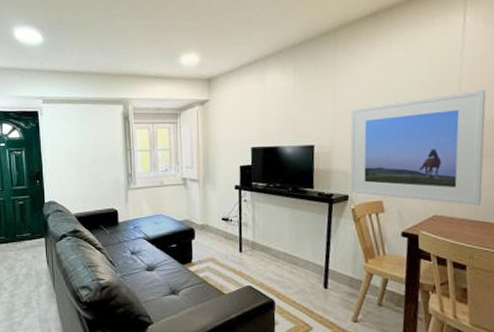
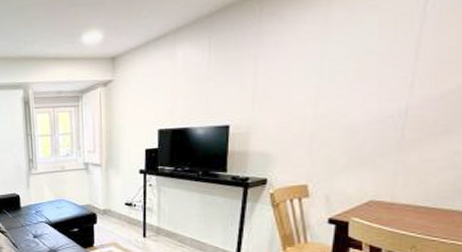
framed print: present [349,90,486,205] -> none [269,53,453,189]

